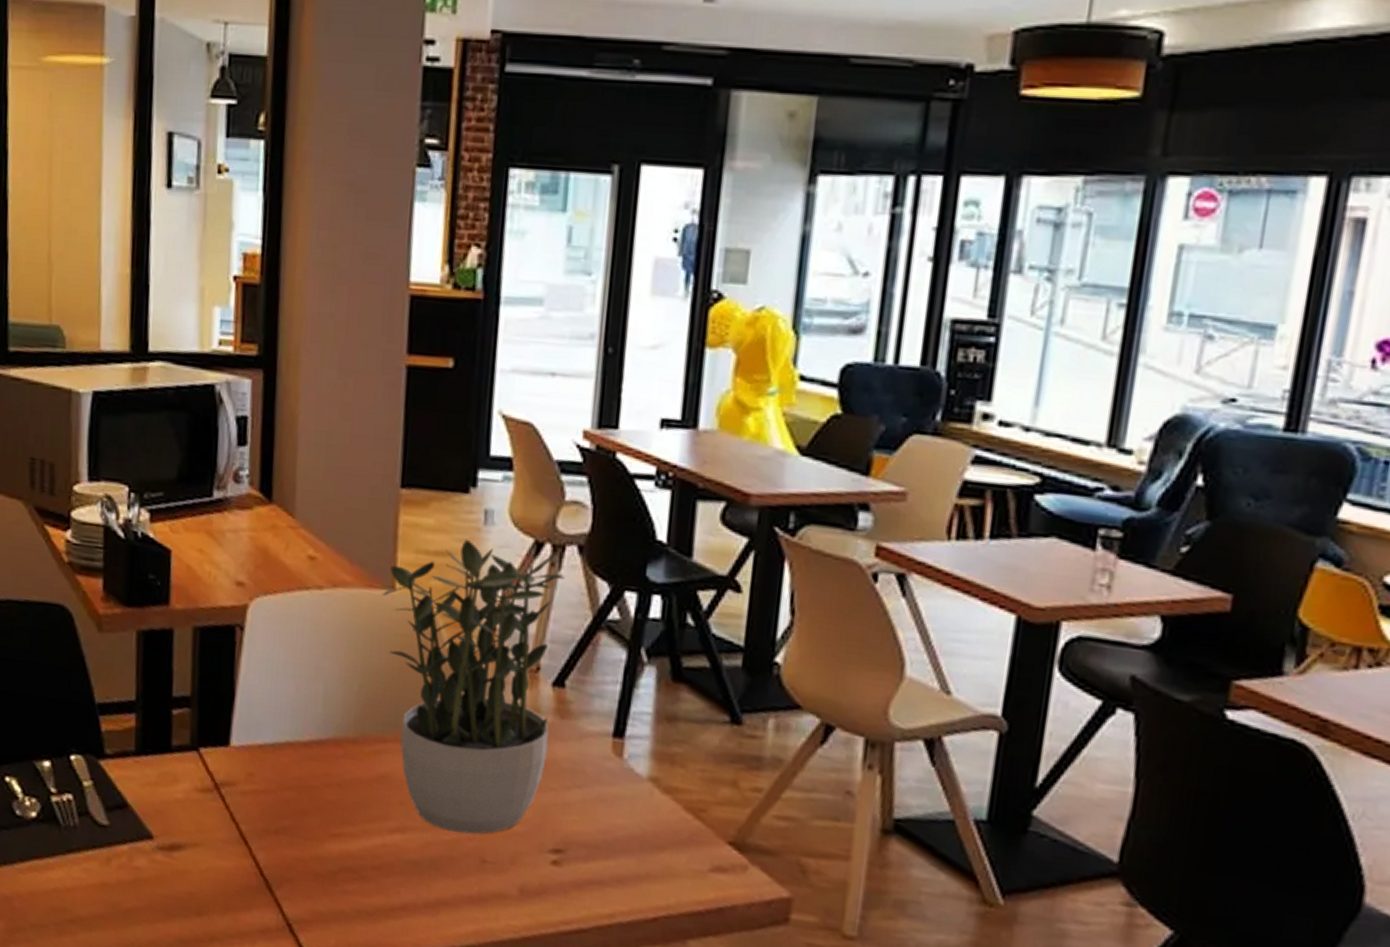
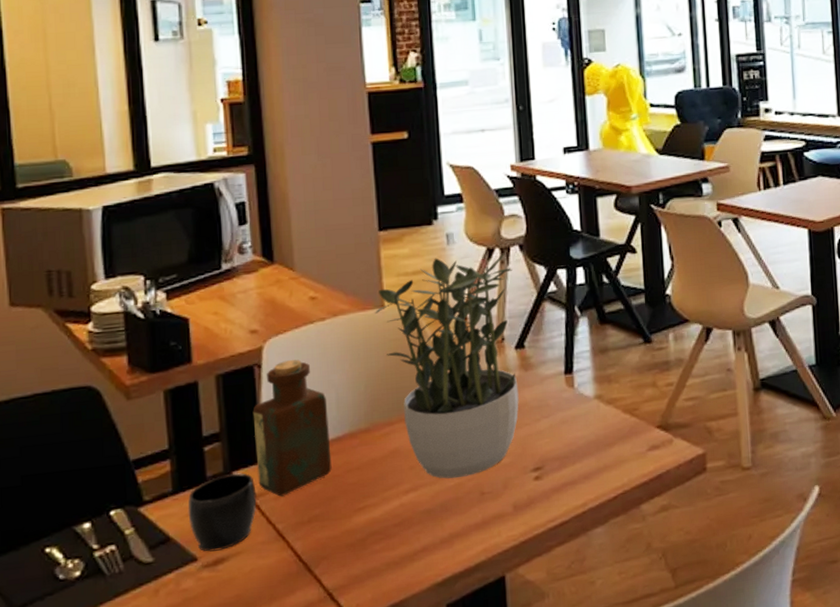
mug: none [148,748,223,836] -> present [187,473,257,552]
bottle: none [226,629,313,793] -> present [252,359,332,497]

